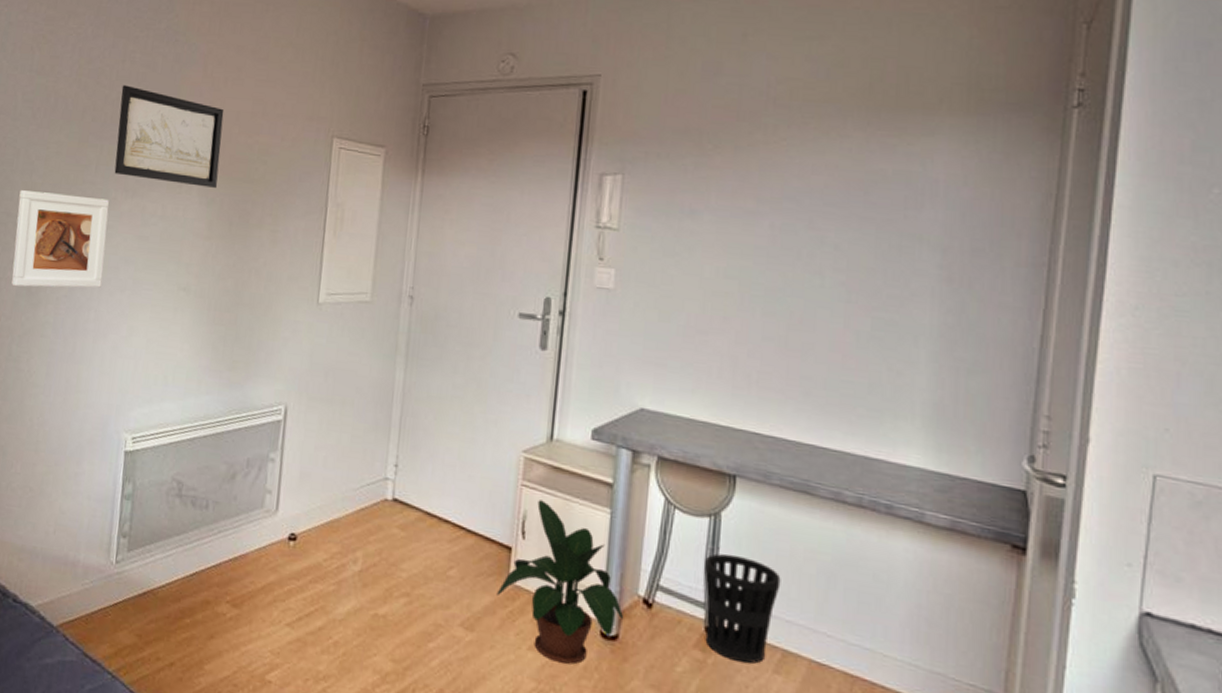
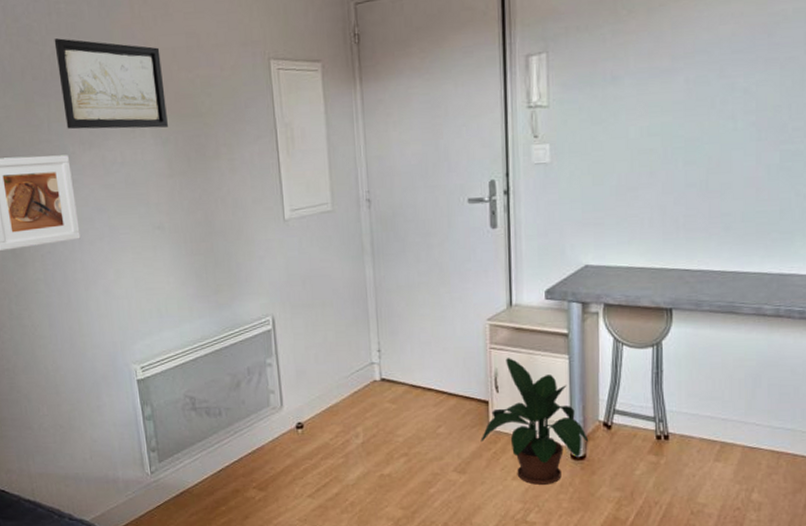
wastebasket: present [704,553,781,664] -> none [652,374,716,459]

